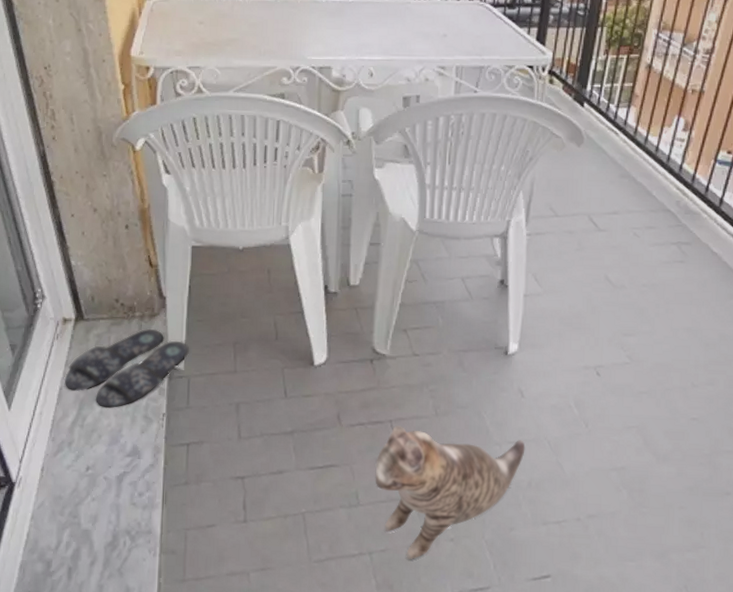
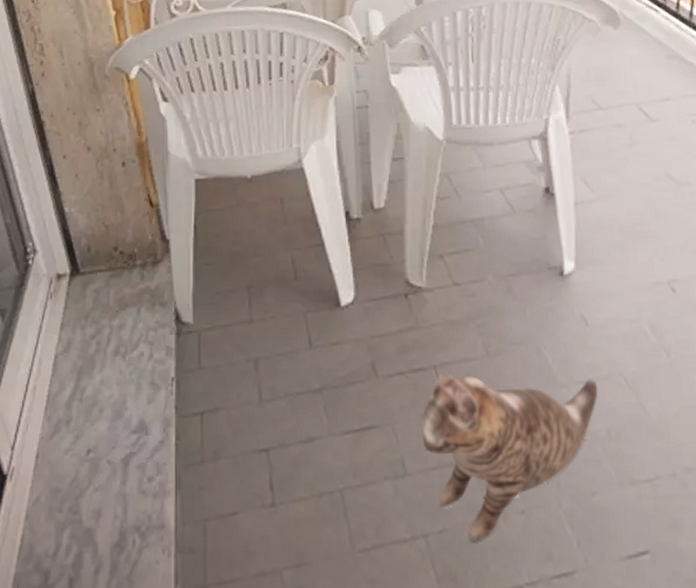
slippers: present [64,328,190,409] -> none [59,277,199,377]

